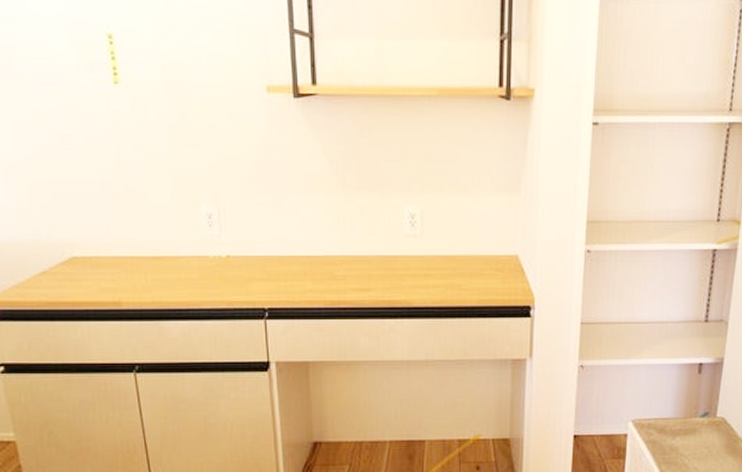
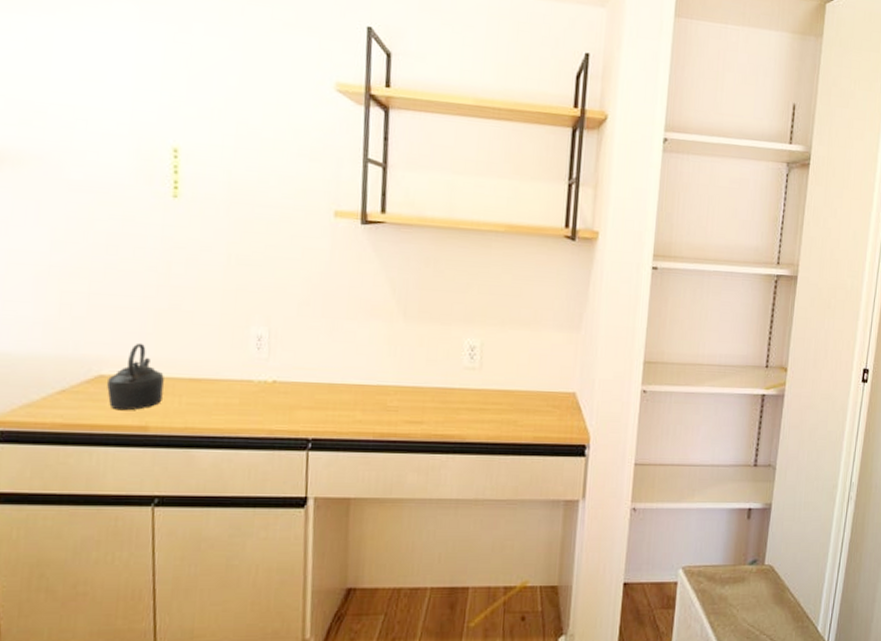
kettle: none [80,225,130,288] -> present [107,342,164,411]

